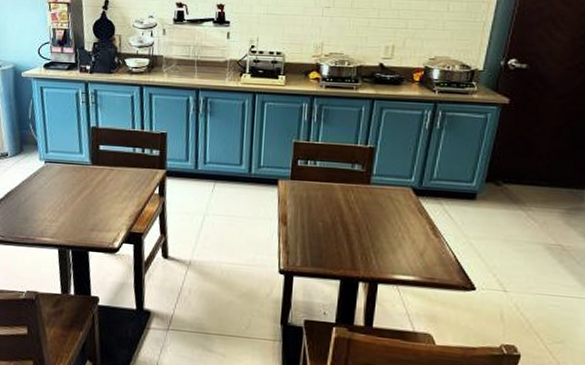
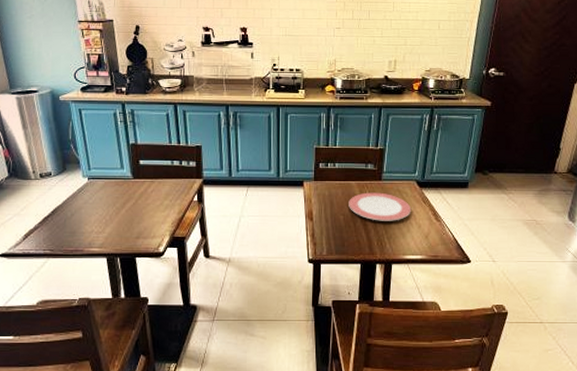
plate: none [329,197,404,233] -> present [349,192,411,221]

